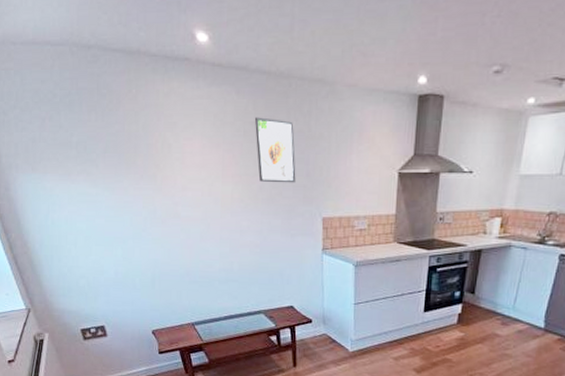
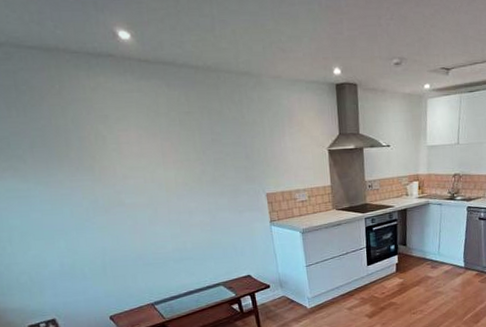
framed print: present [255,117,296,183] -> none [189,107,237,166]

